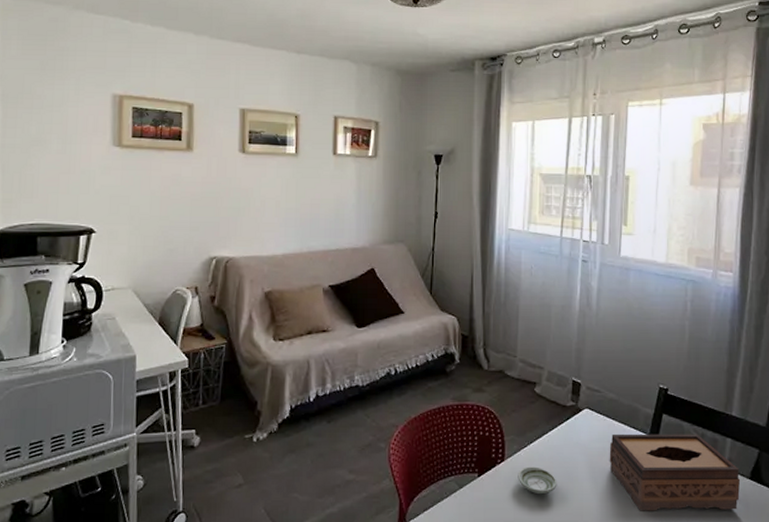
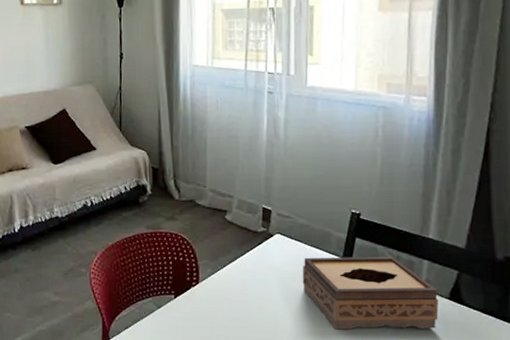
saucer: present [518,466,557,495] -> none [212,288,252,314]

